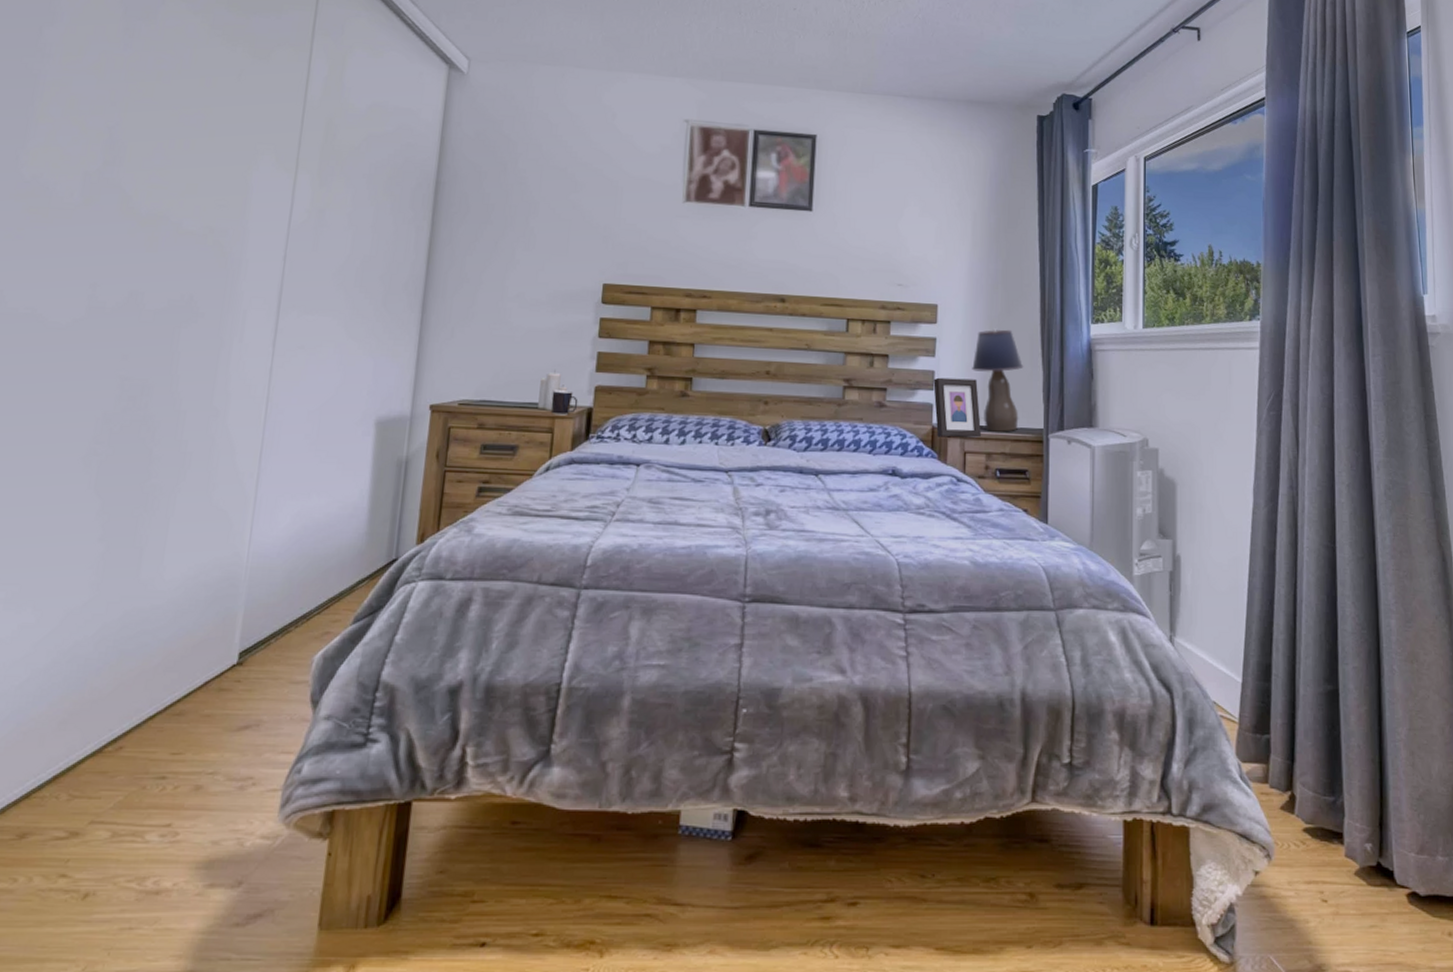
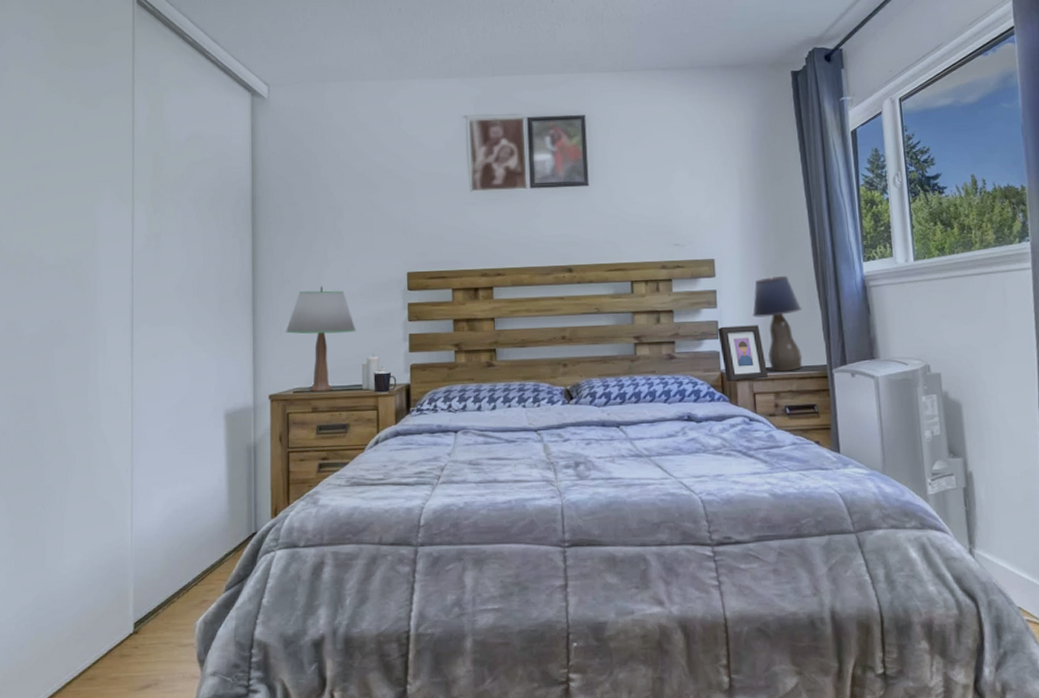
table lamp: none [456,288,539,408] -> present [285,286,356,393]

